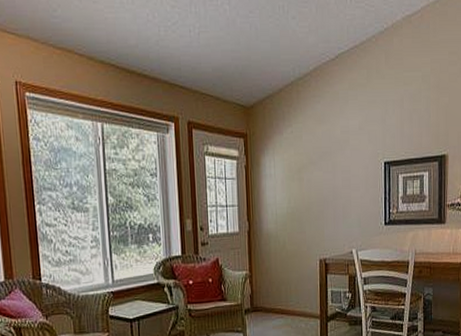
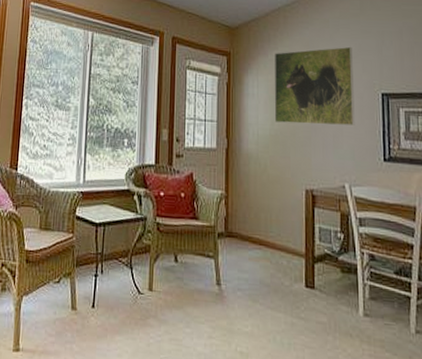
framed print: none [289,118,361,200] -> present [274,46,355,126]

